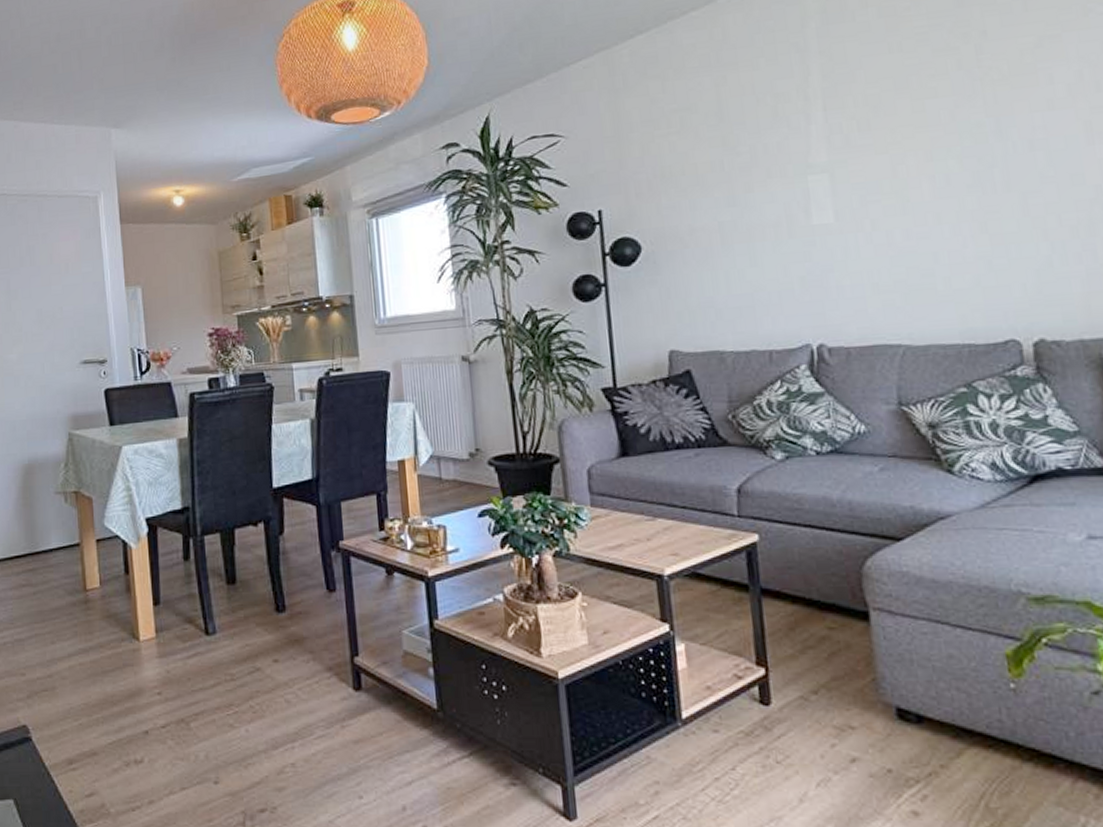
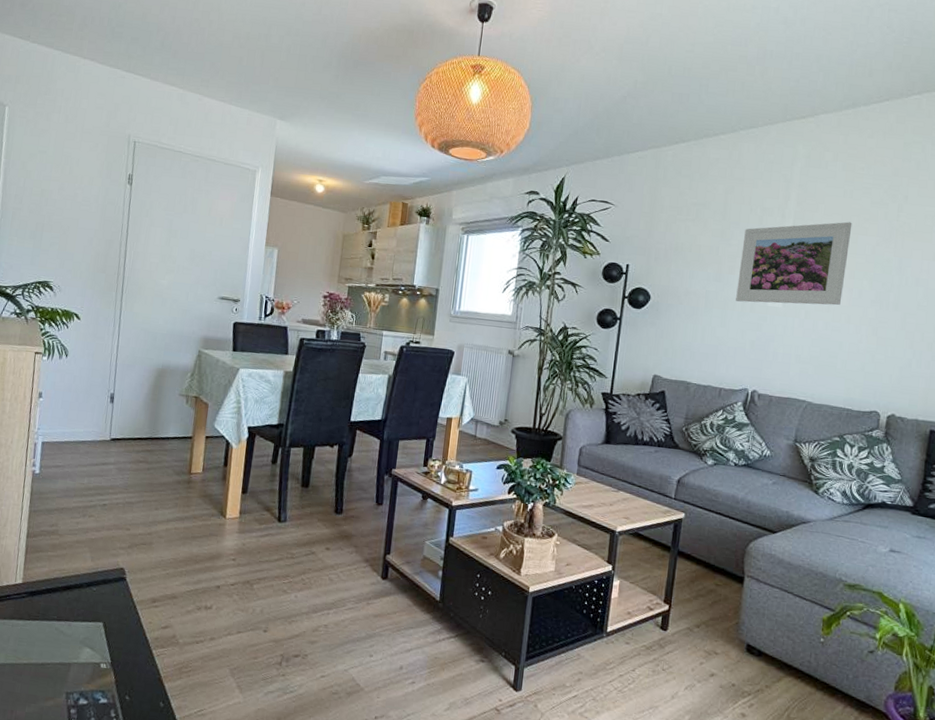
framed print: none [755,84,922,228] -> present [736,221,852,305]

